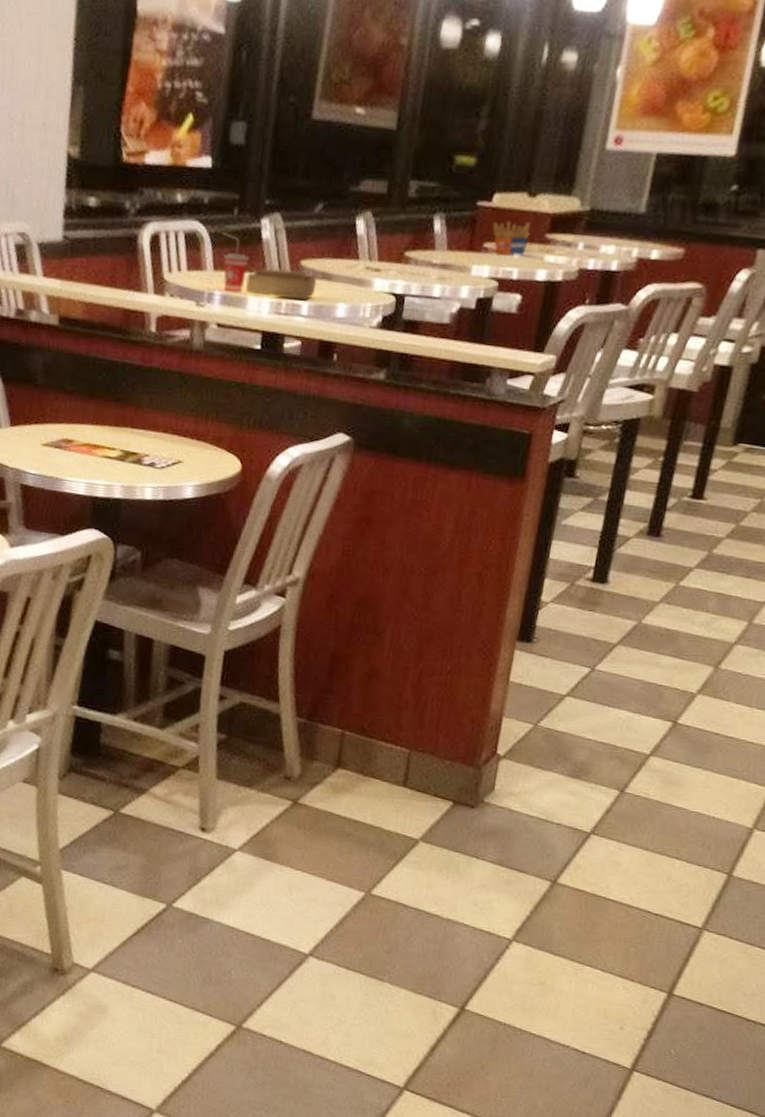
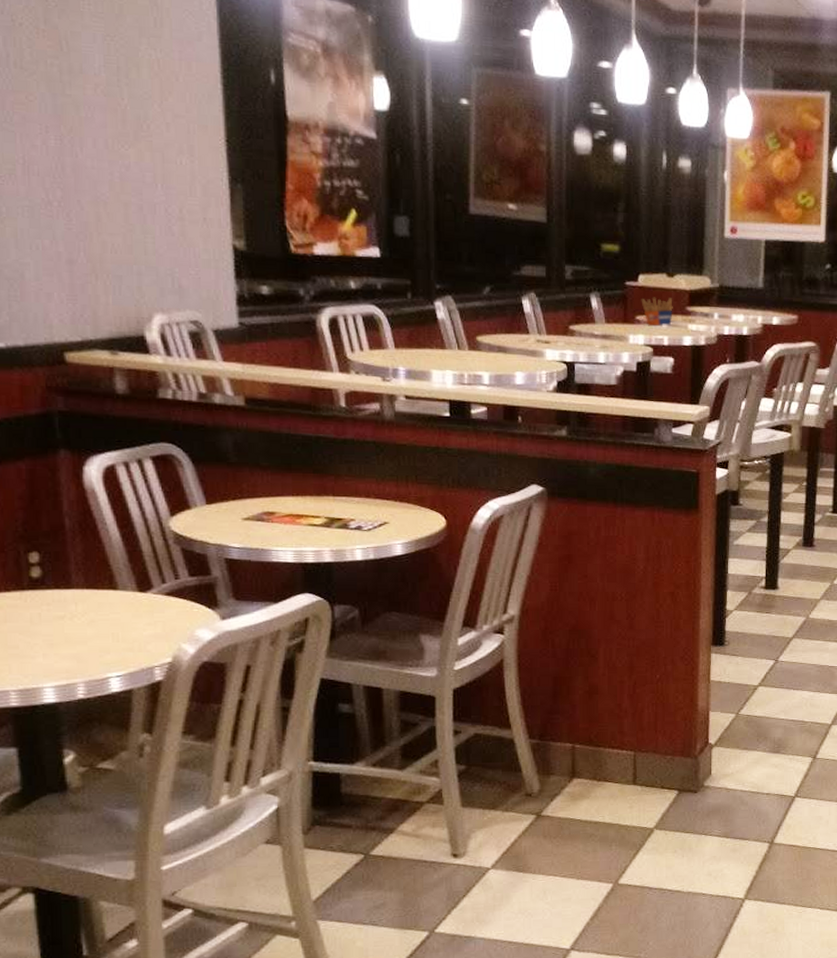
beverage cup: present [221,231,249,294] -> none [398,313,428,368]
napkin holder: present [245,268,317,301] -> none [428,345,494,372]

